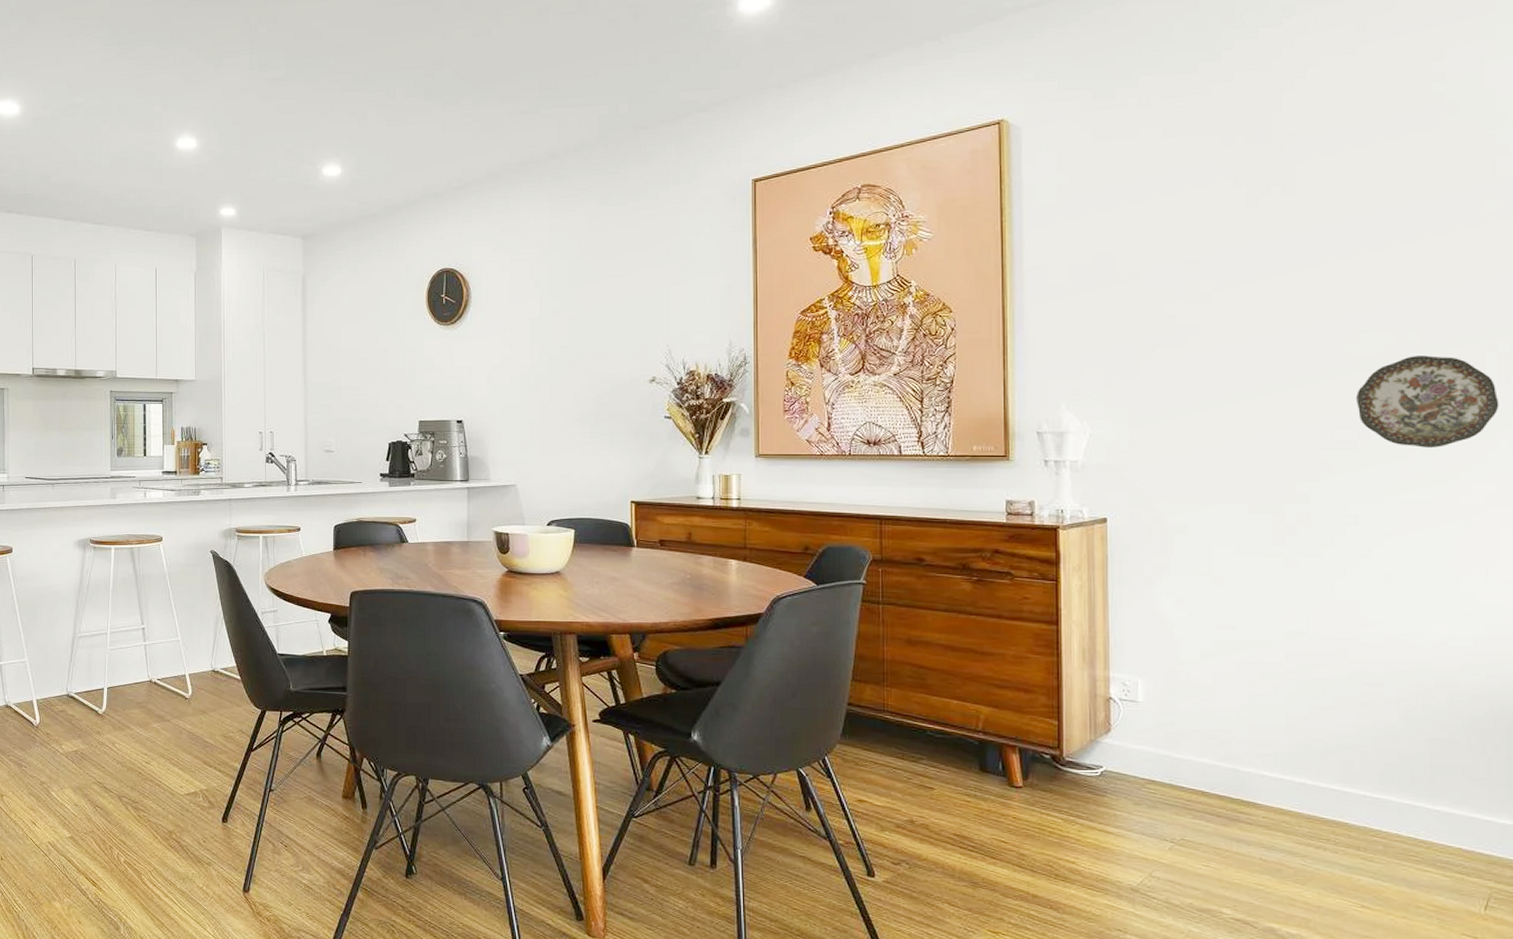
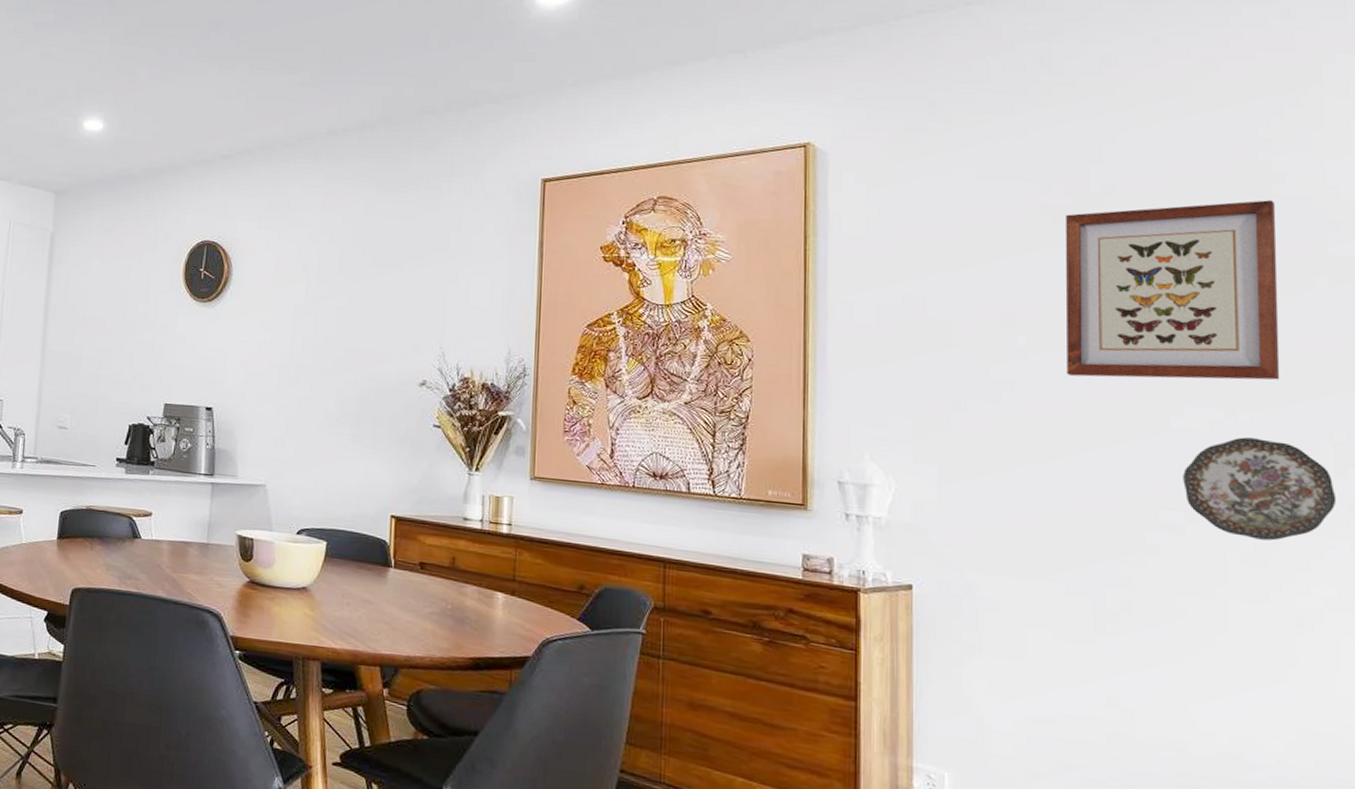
wall art: none [1246,130,1449,314] -> present [1065,200,1280,380]

